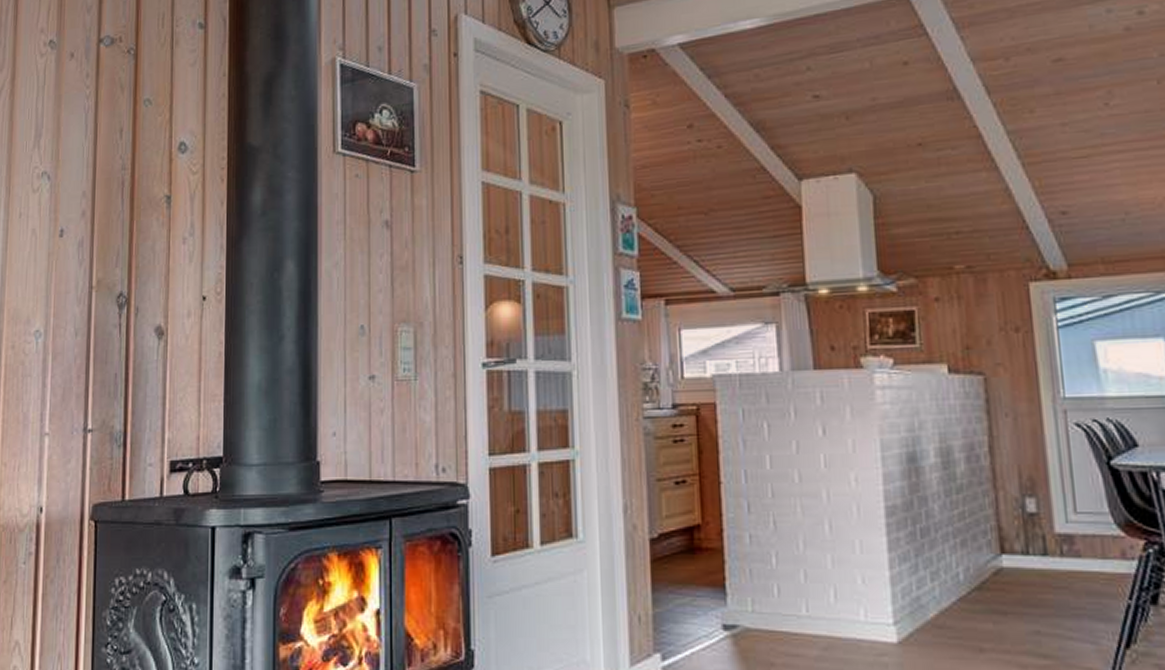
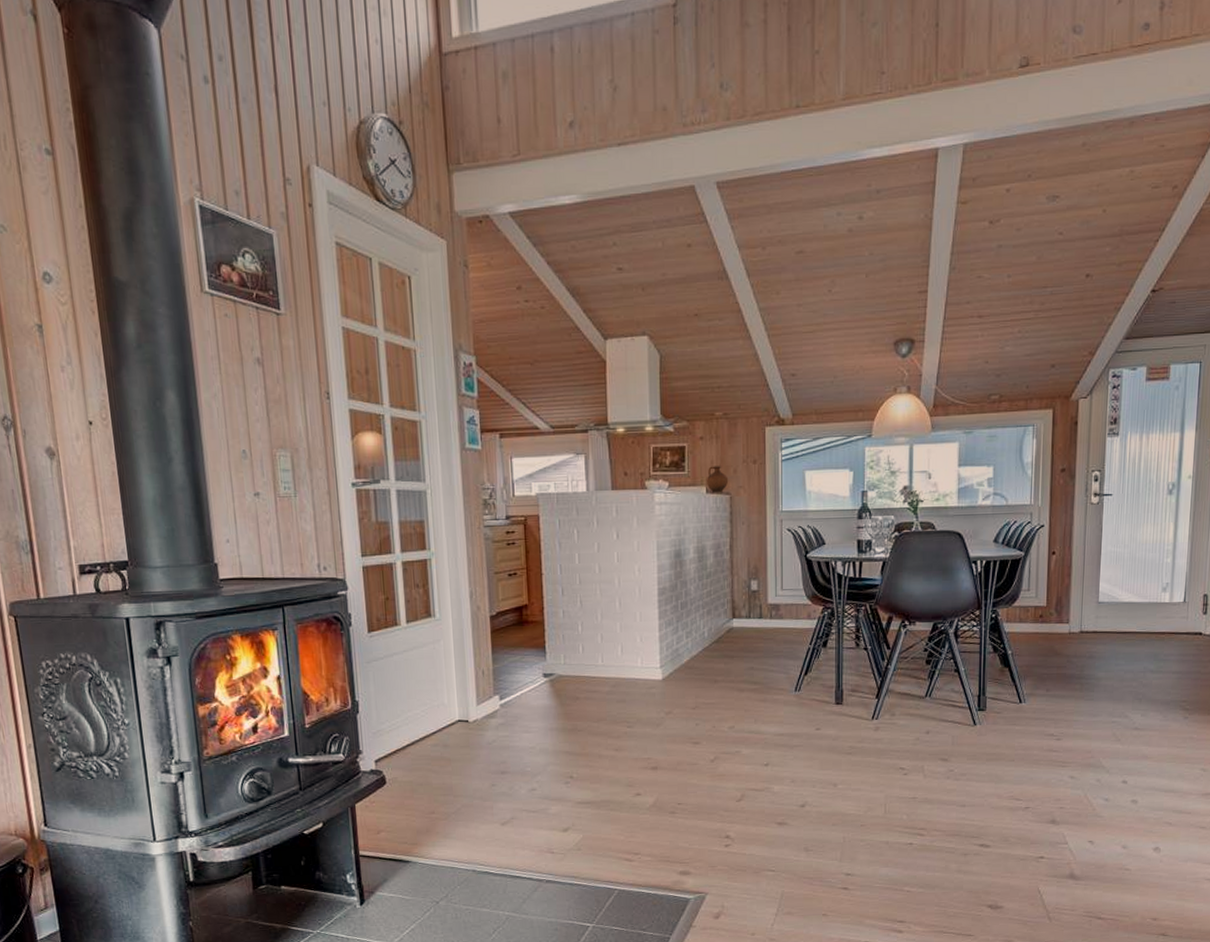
ceramic jug: none [947,336,981,373] -> present [706,466,729,493]

